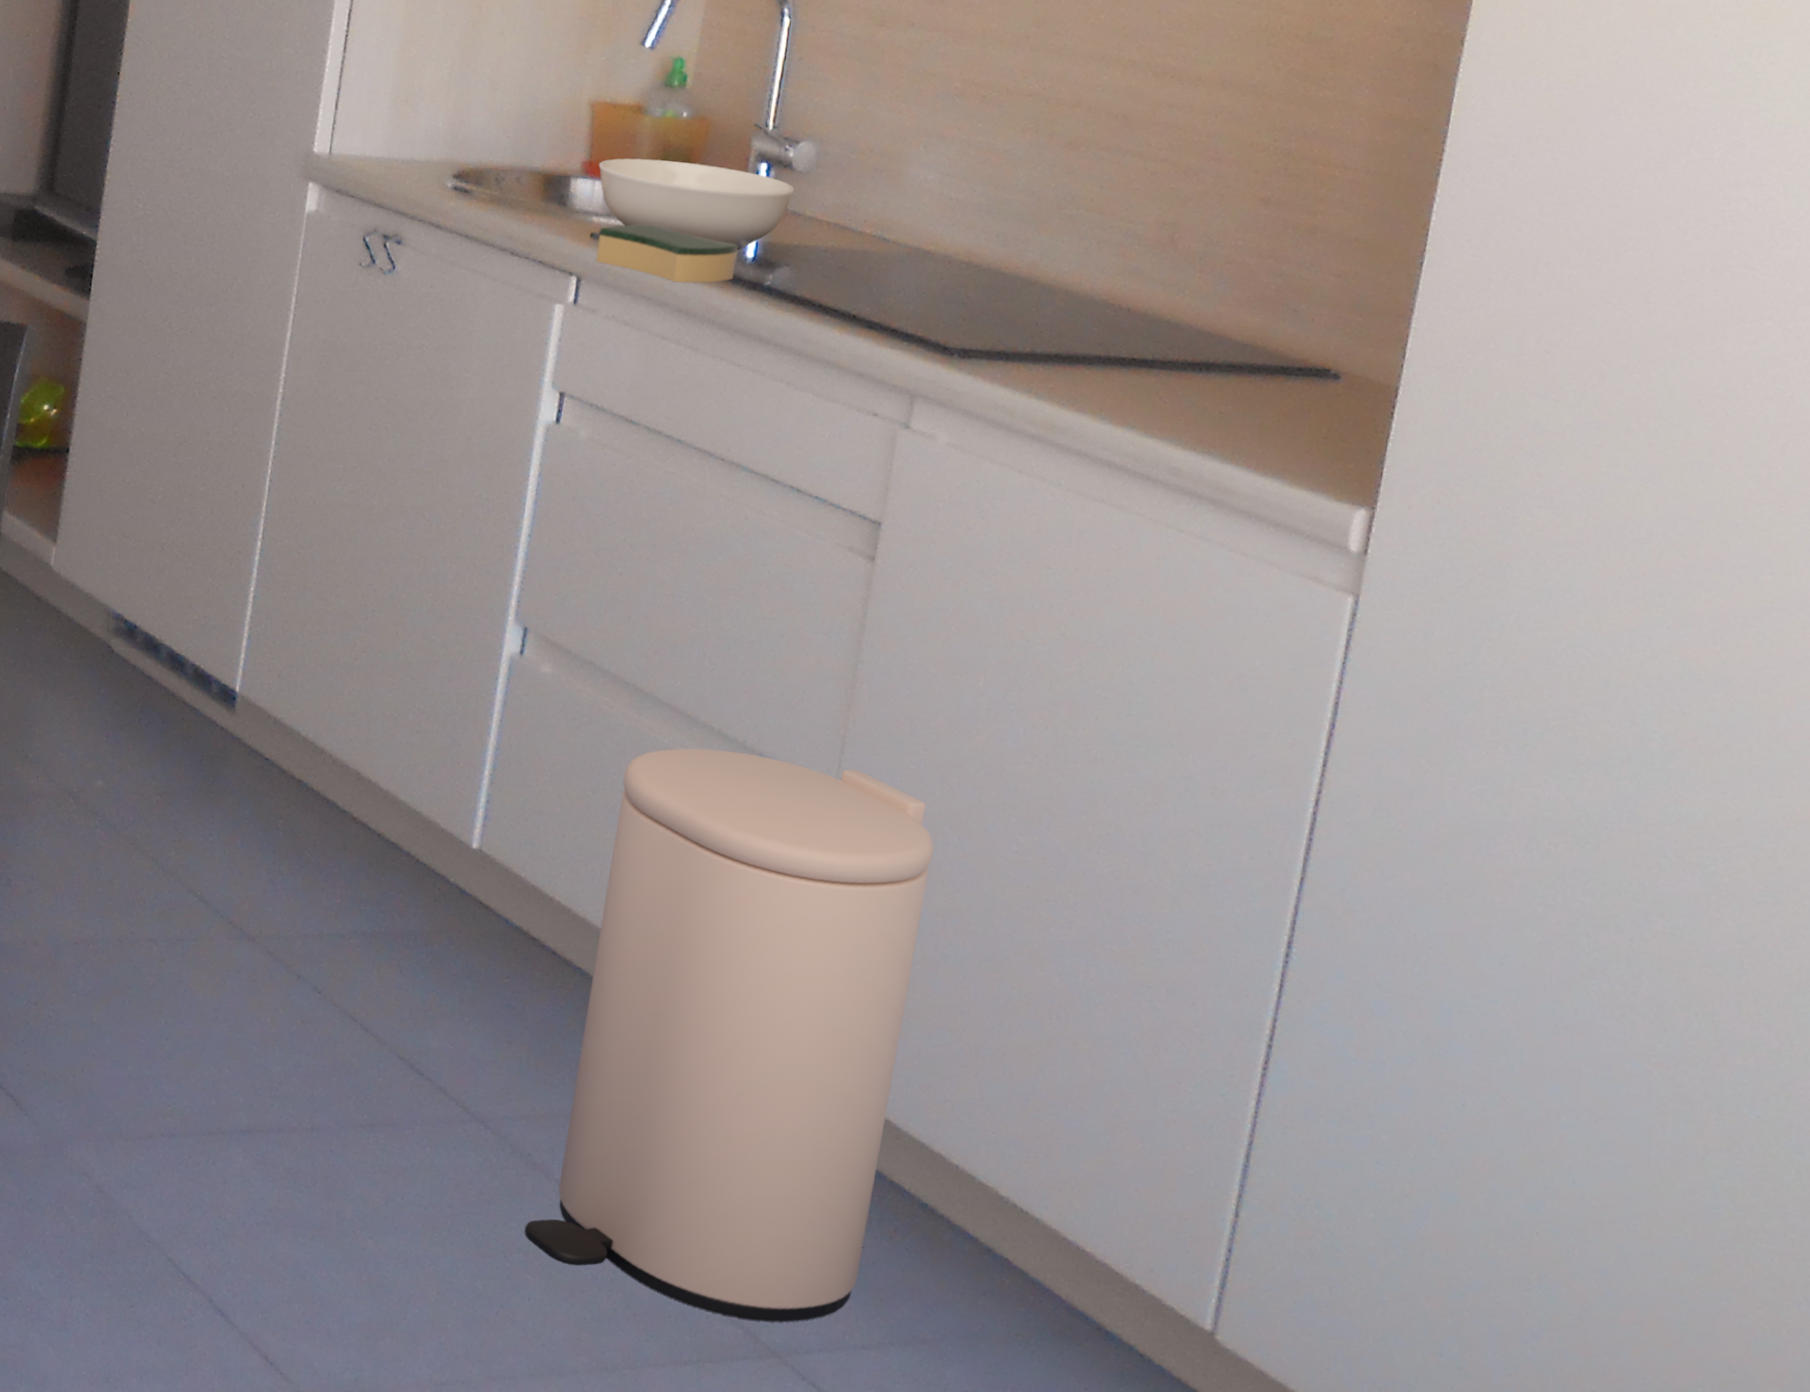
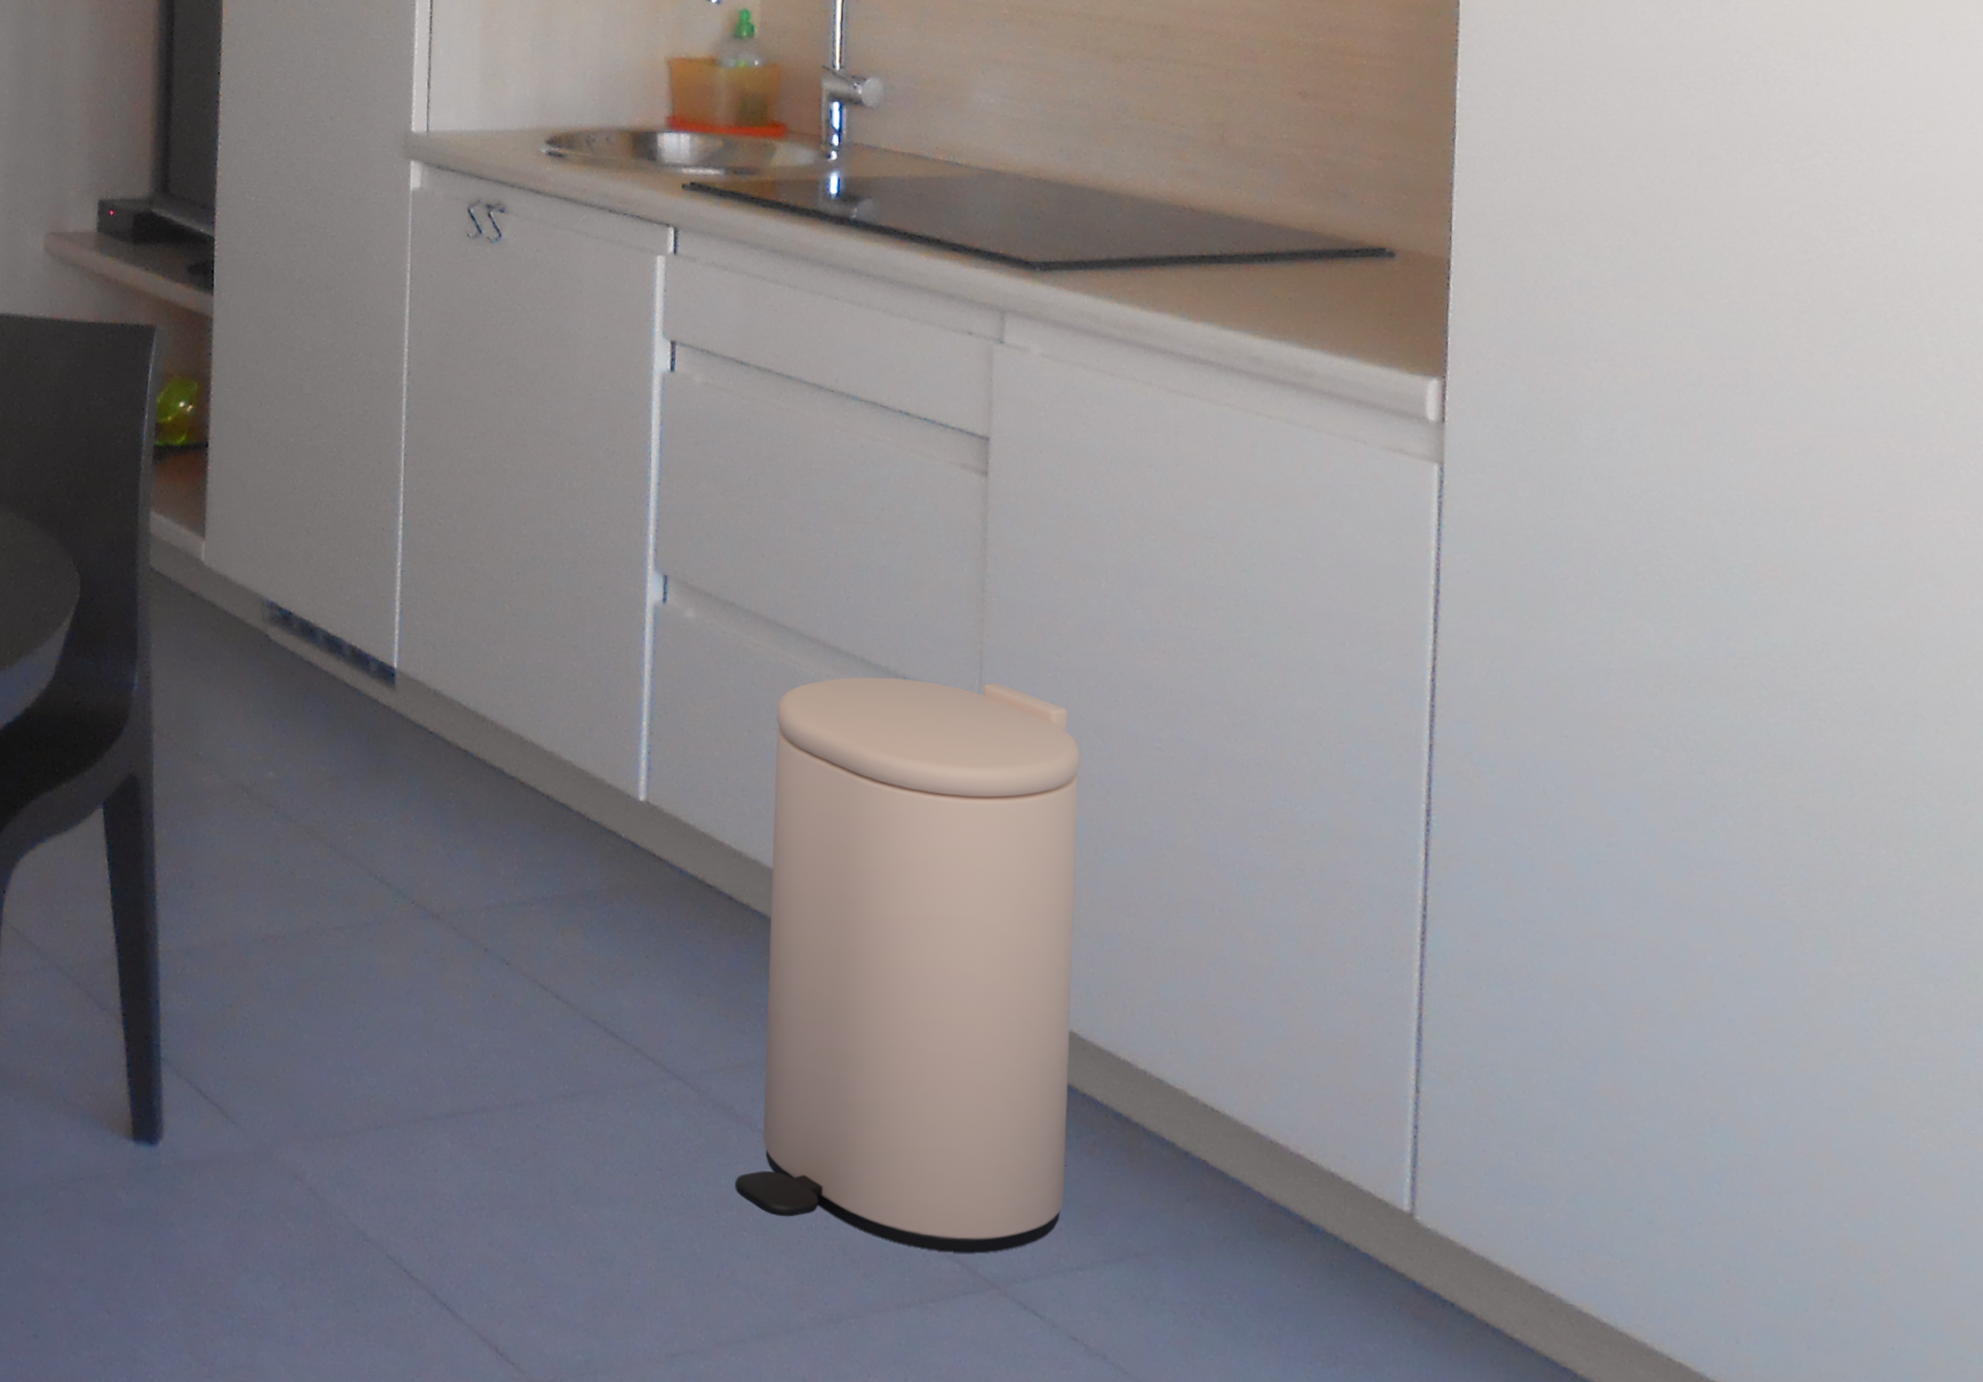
sponge: present [596,225,738,284] -> none [689,171,822,224]
bowl: present [598,158,795,252] -> none [682,108,868,190]

